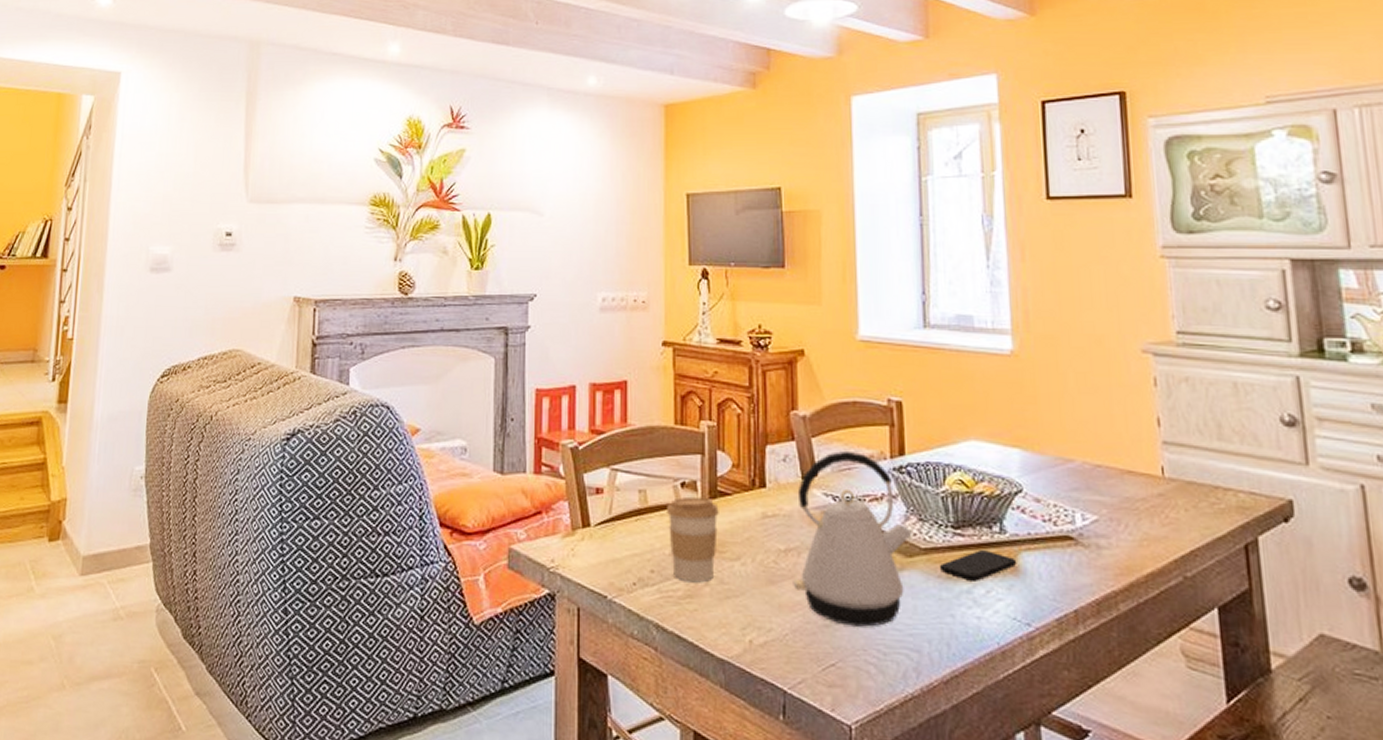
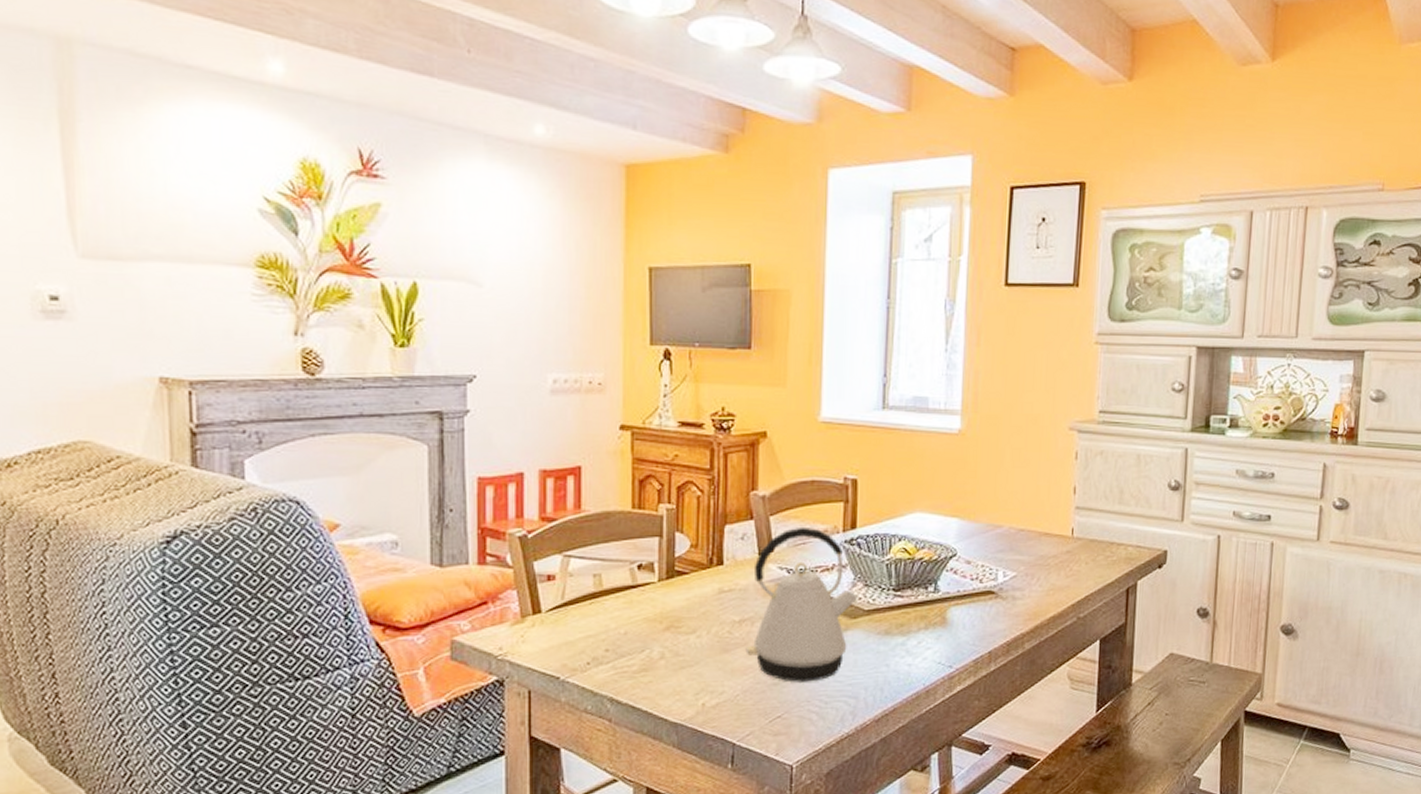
coffee cup: present [667,496,719,583] -> none [623,577,676,657]
smartphone: present [940,549,1016,581] -> none [880,607,945,635]

